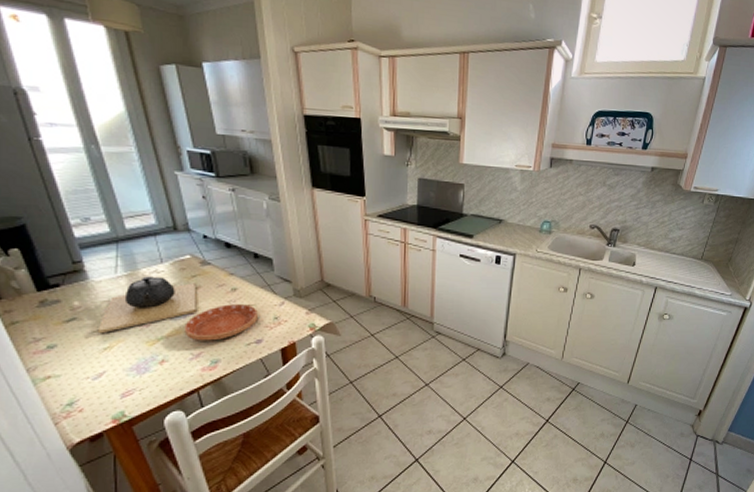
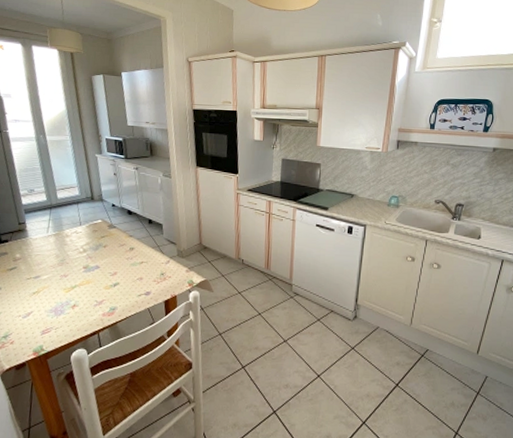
teapot: present [97,276,197,334] -> none [30,236,104,281]
saucer: present [184,304,259,341] -> none [92,261,149,291]

